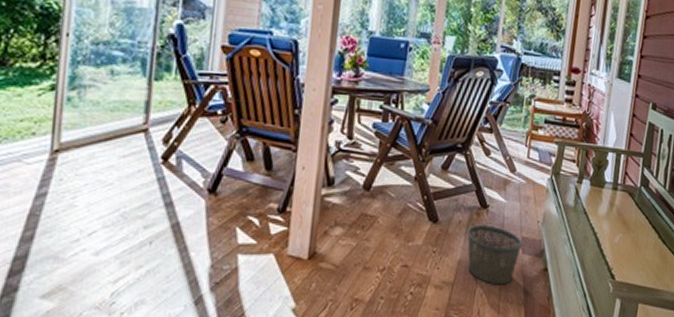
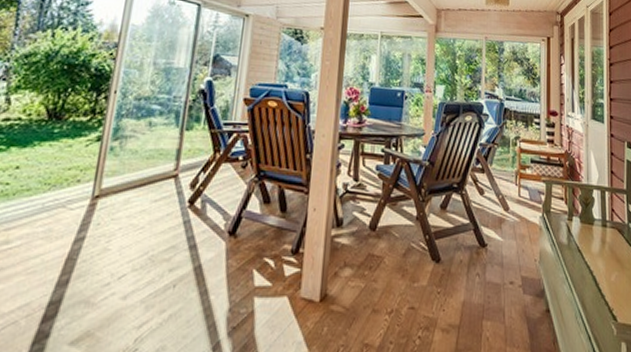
basket: present [467,224,523,285] -> none [469,263,523,328]

